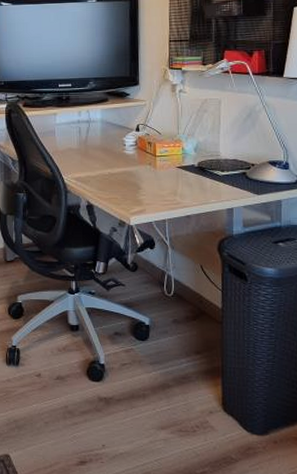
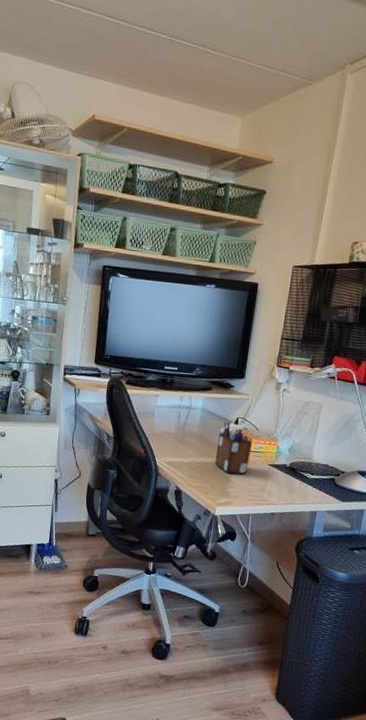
desk organizer: none [121,130,156,182] -> present [214,421,252,475]

